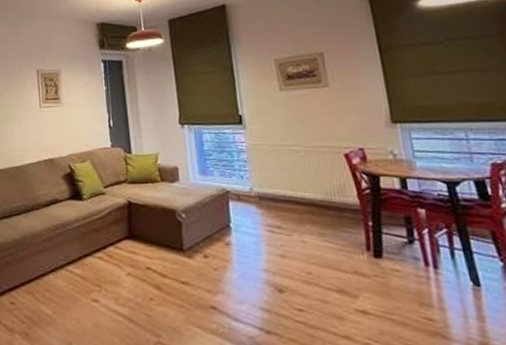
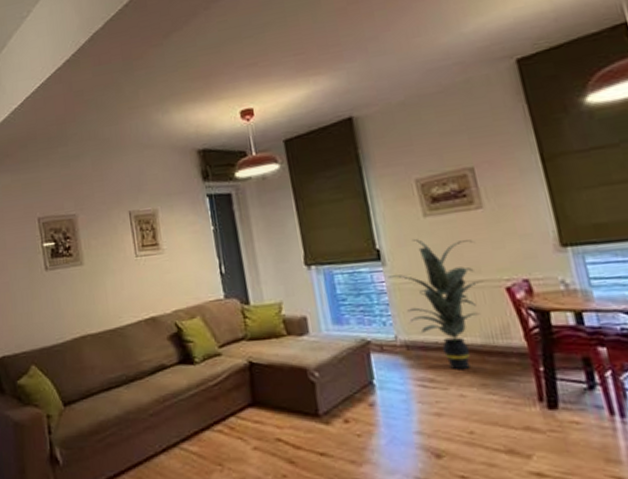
indoor plant: none [247,109,326,220] -> present [387,239,484,370]

